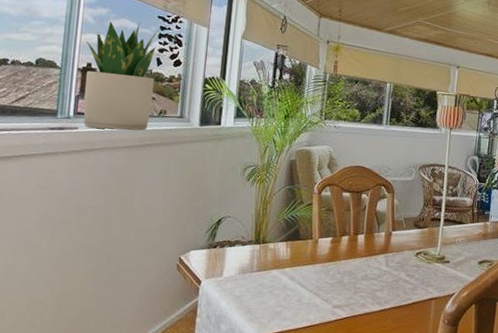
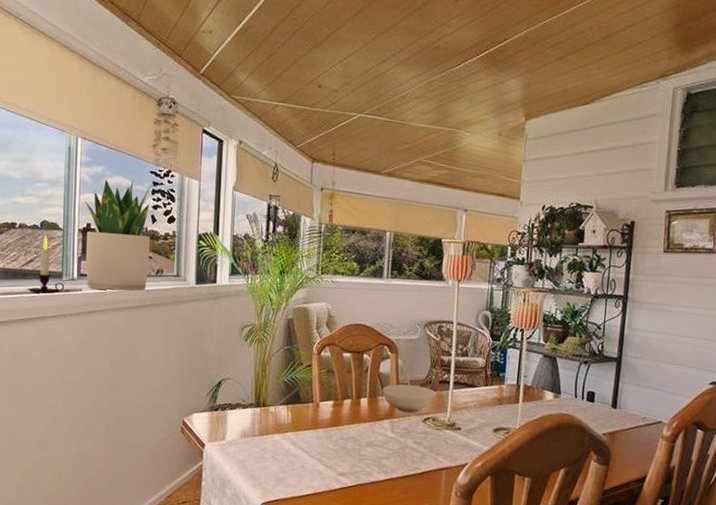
candle: none [17,72,59,132] -> present [28,235,65,294]
bowl: none [378,221,429,248] -> present [382,384,437,413]

